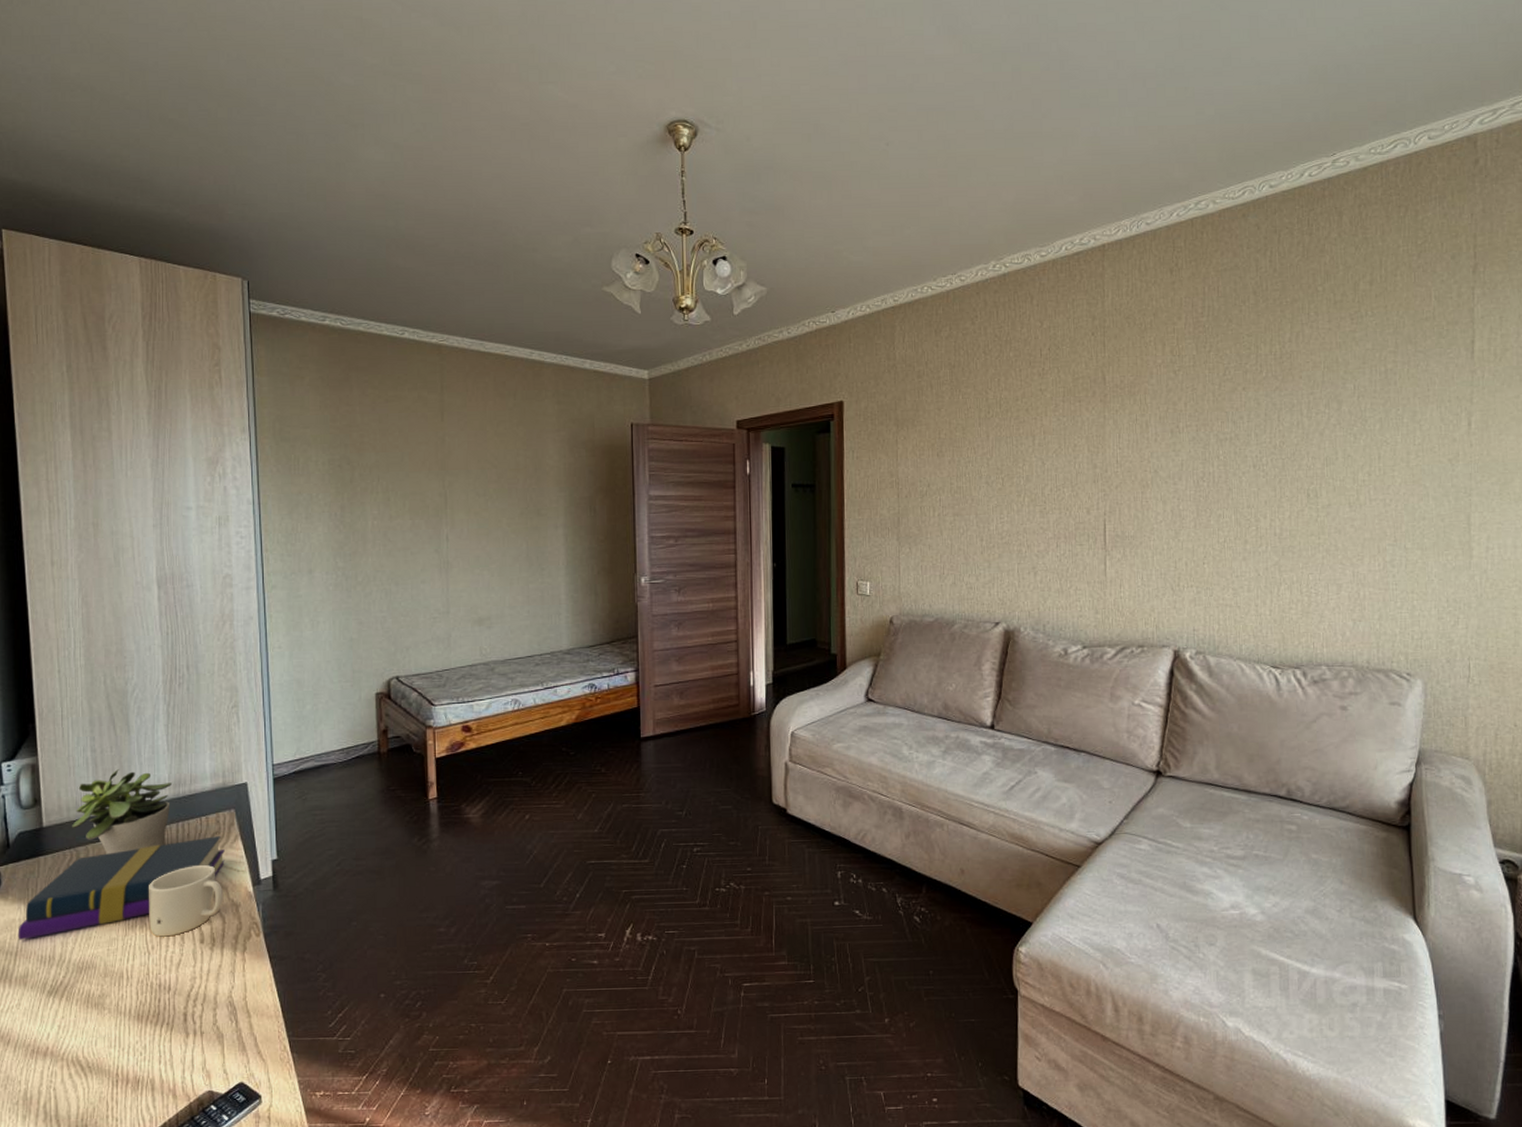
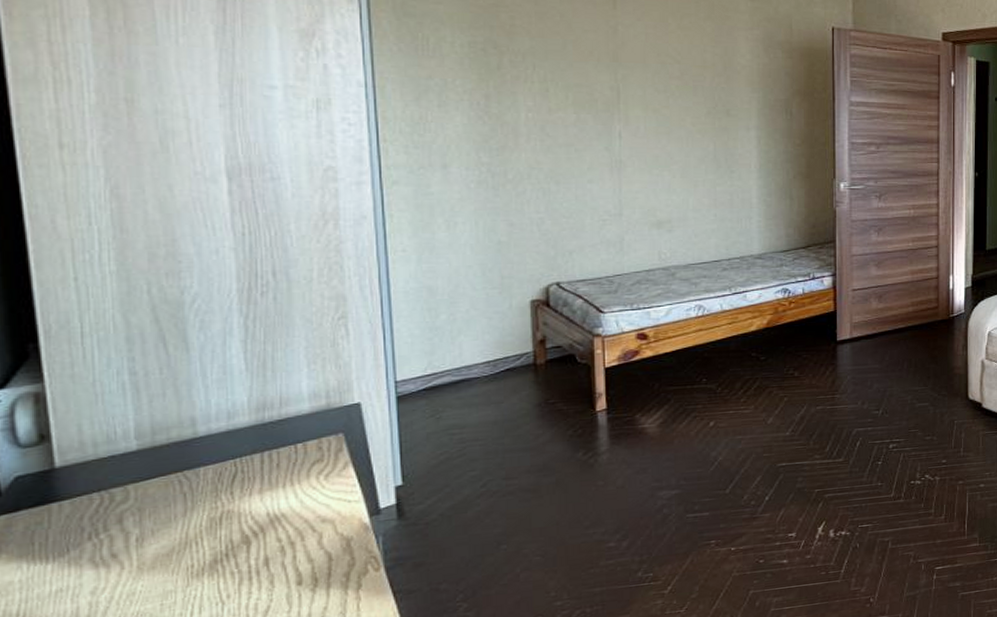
book: present [18,835,226,940] -> none [17,463,332,606]
potted plant: present [72,769,172,855] -> none [102,394,253,495]
mug: present [148,864,224,937] -> none [219,497,330,584]

